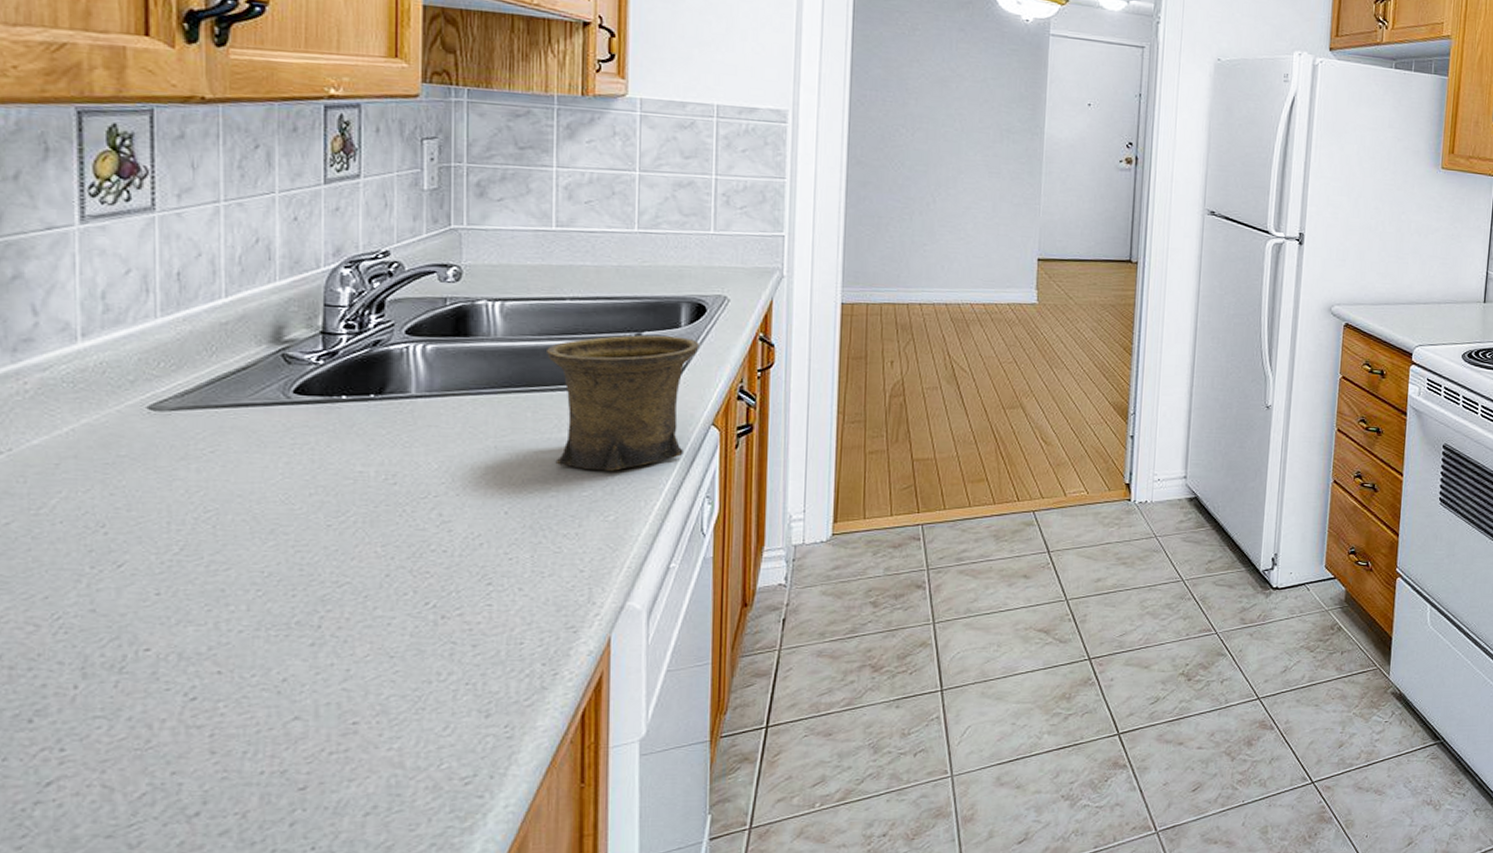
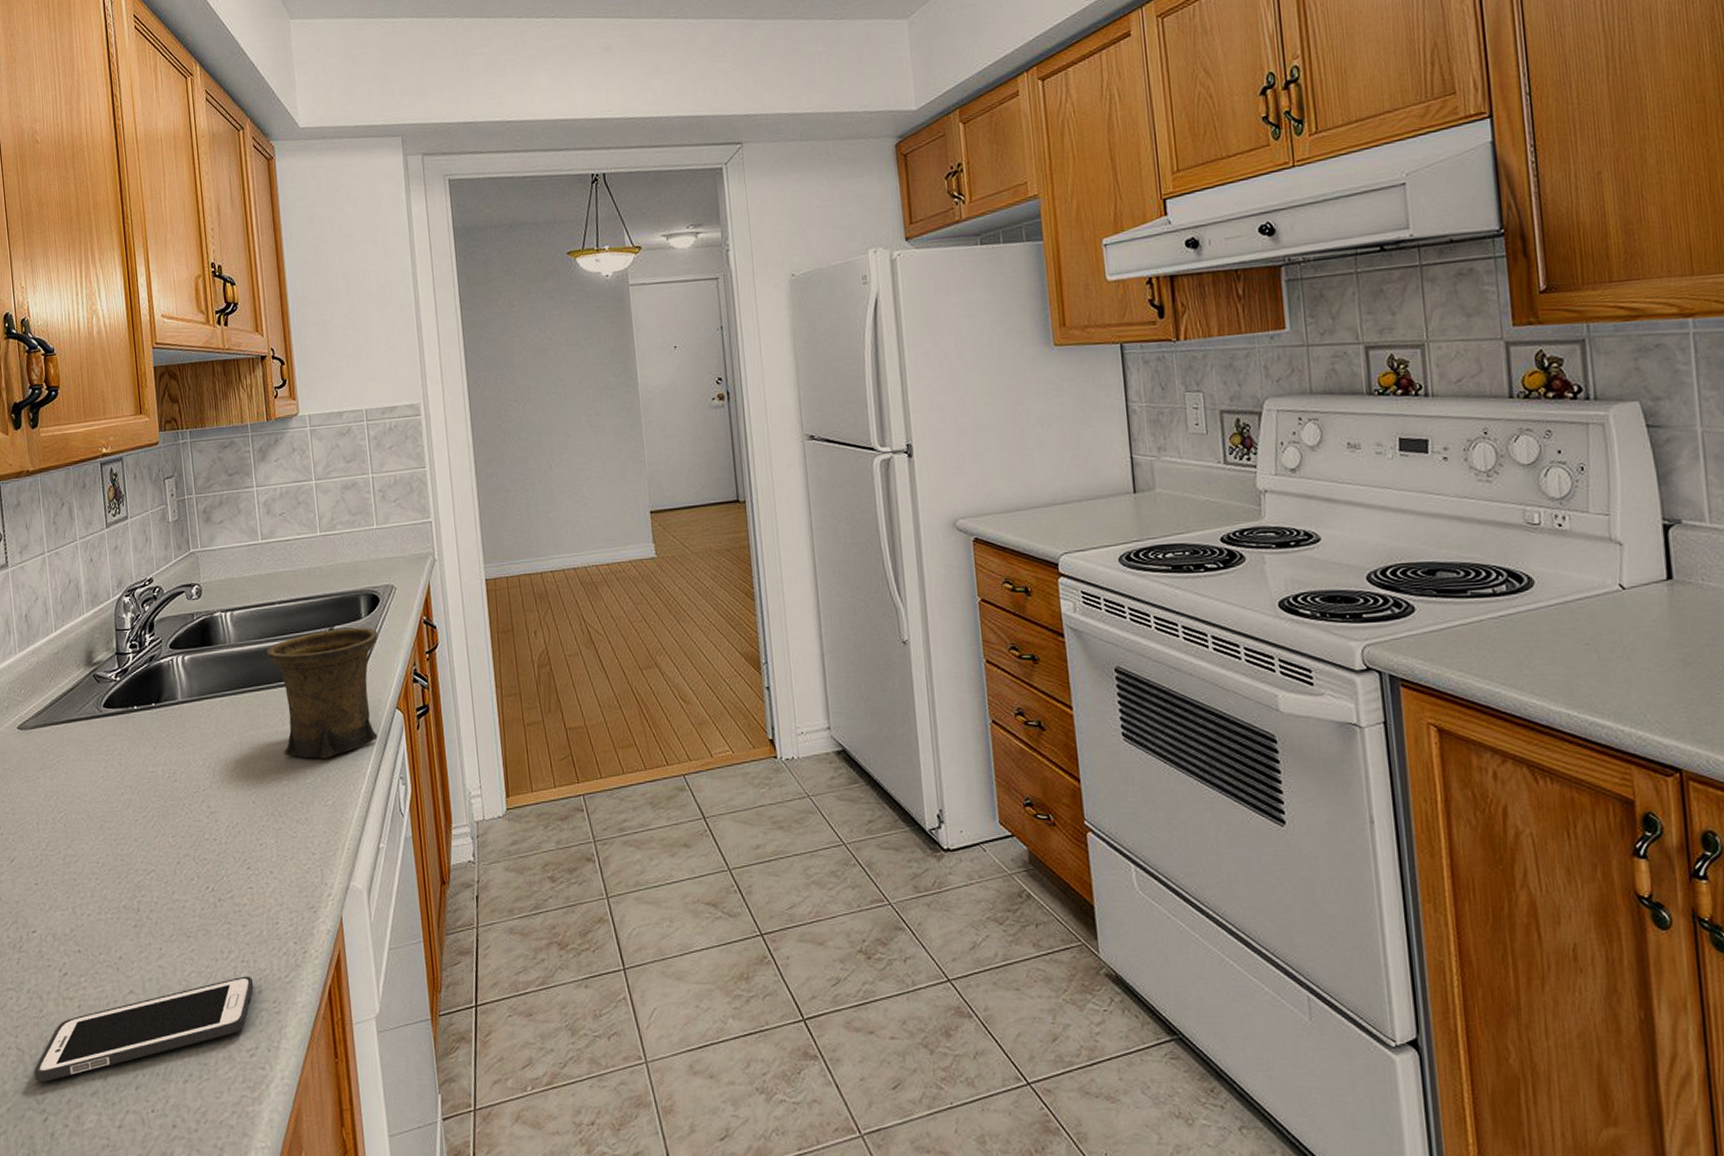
cell phone: none [128,699,480,824] -> present [34,976,254,1083]

